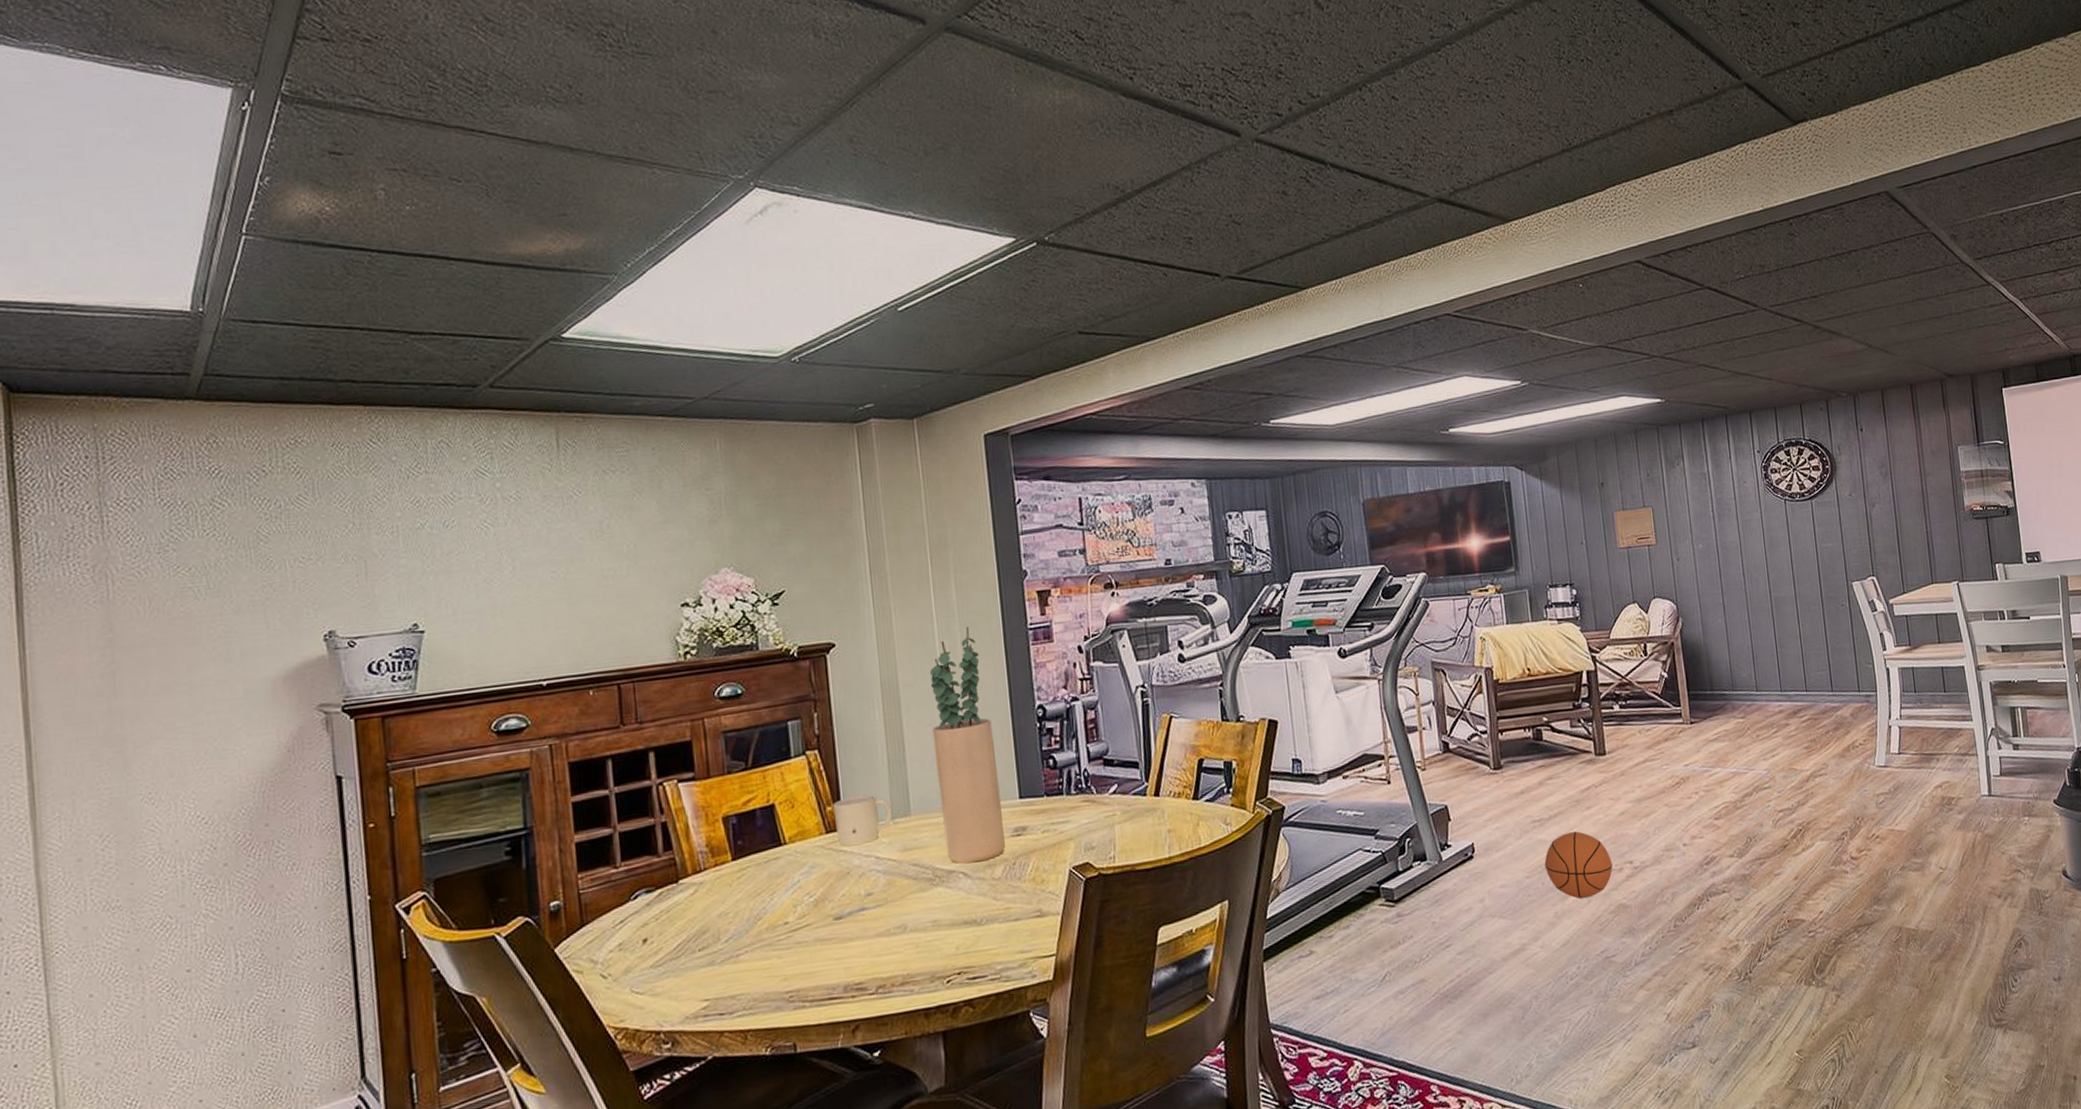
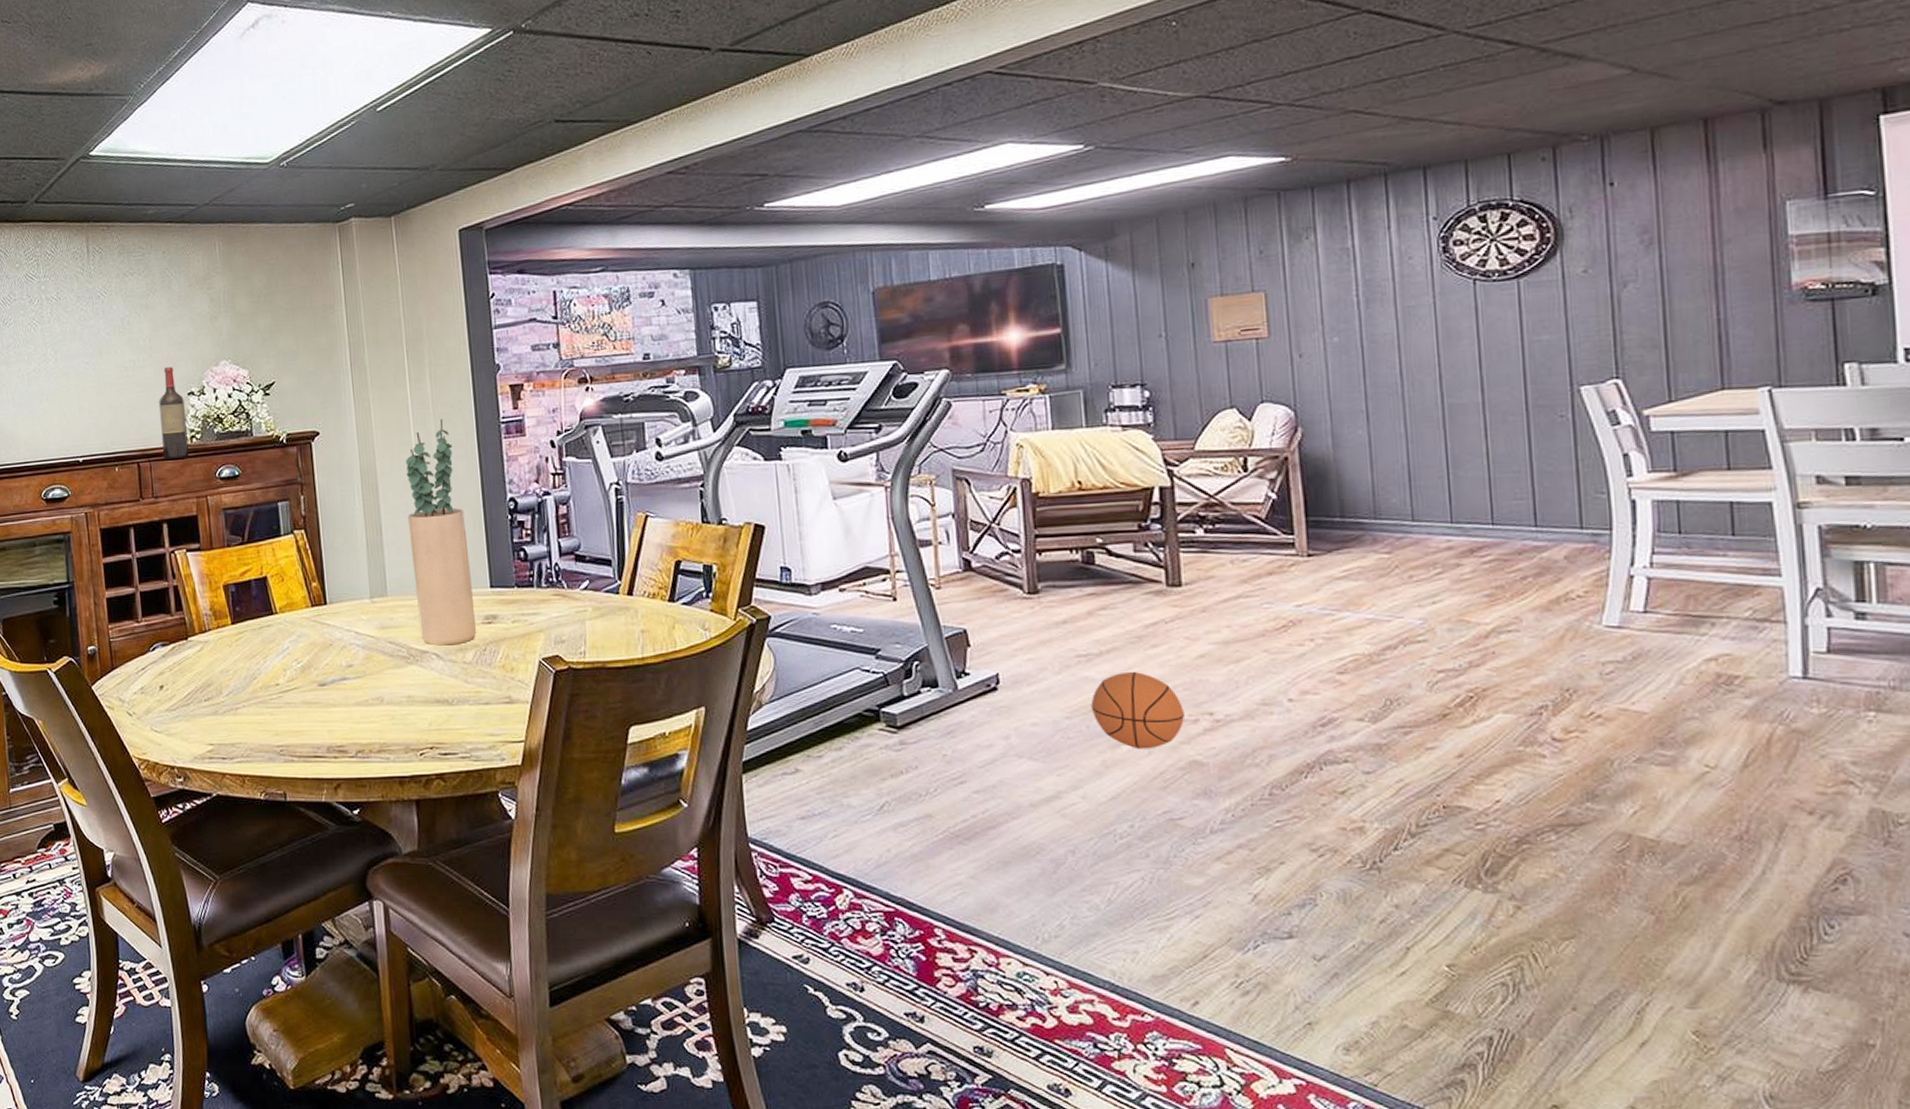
wine bottle: none [644,575,682,681] -> present [158,366,189,461]
mug: present [833,795,893,847] -> none [317,574,371,621]

